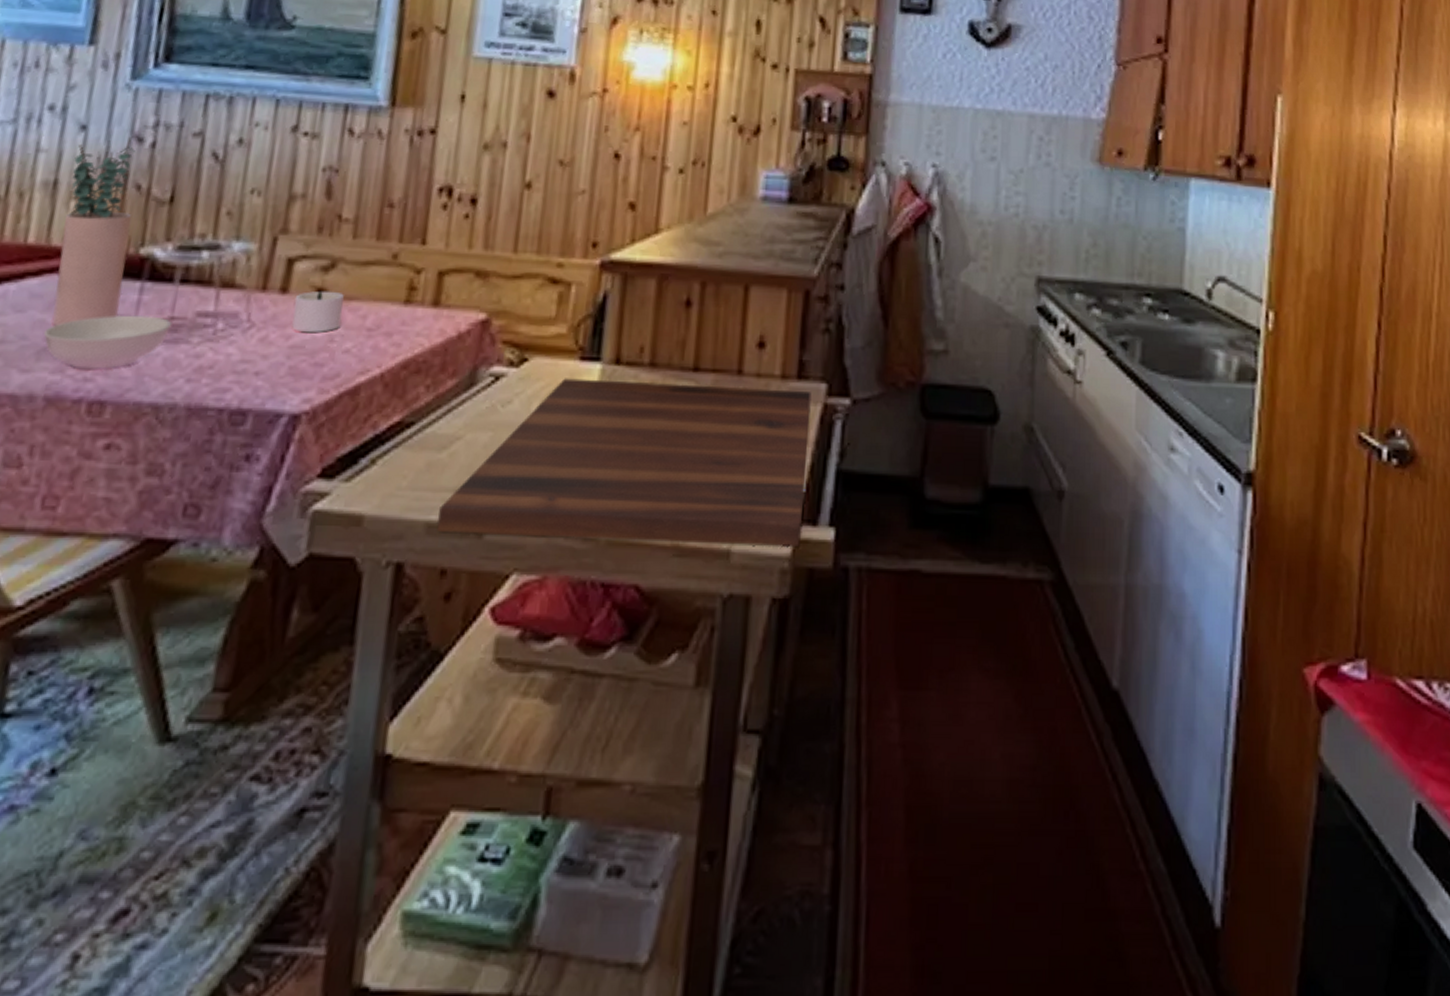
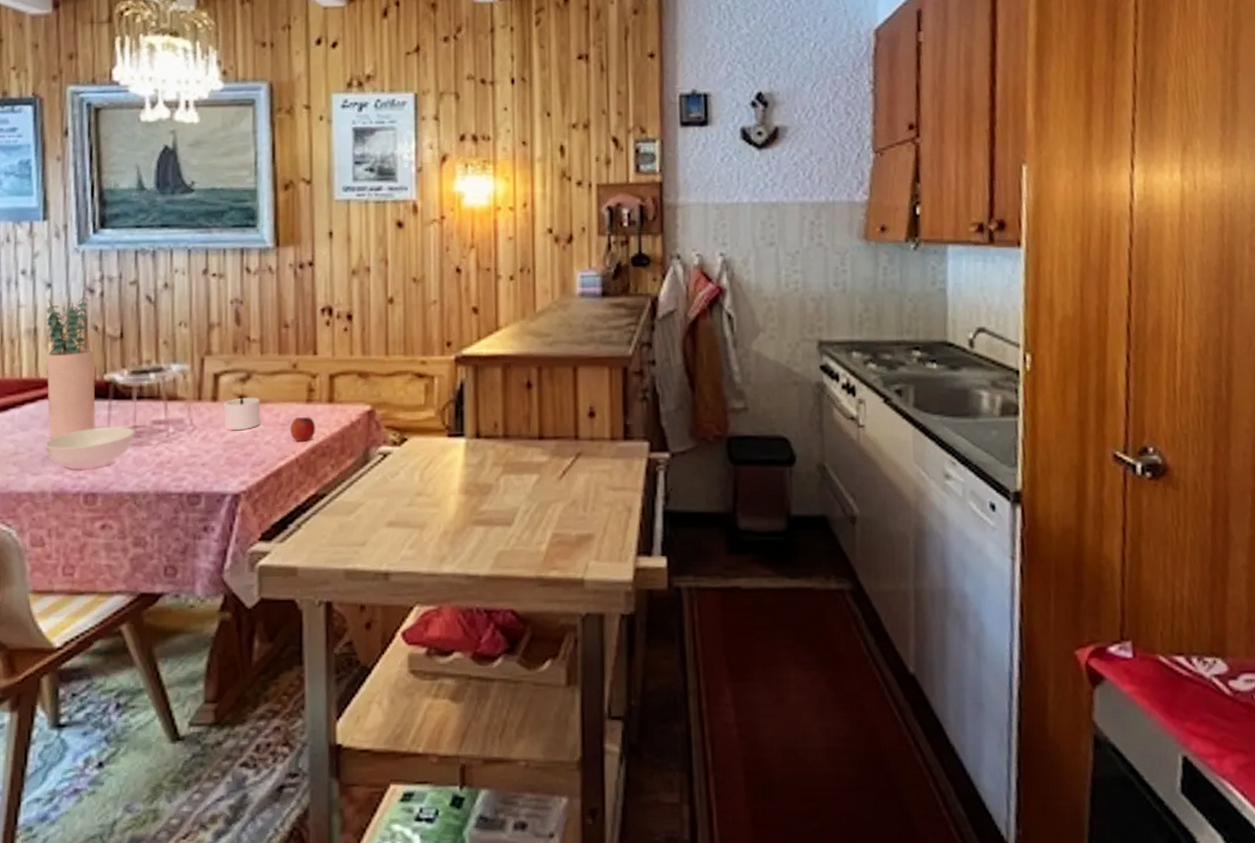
fruit: none [377,322,413,353] -> present [289,417,316,442]
cutting board: present [437,378,812,548] -> none [354,449,640,578]

